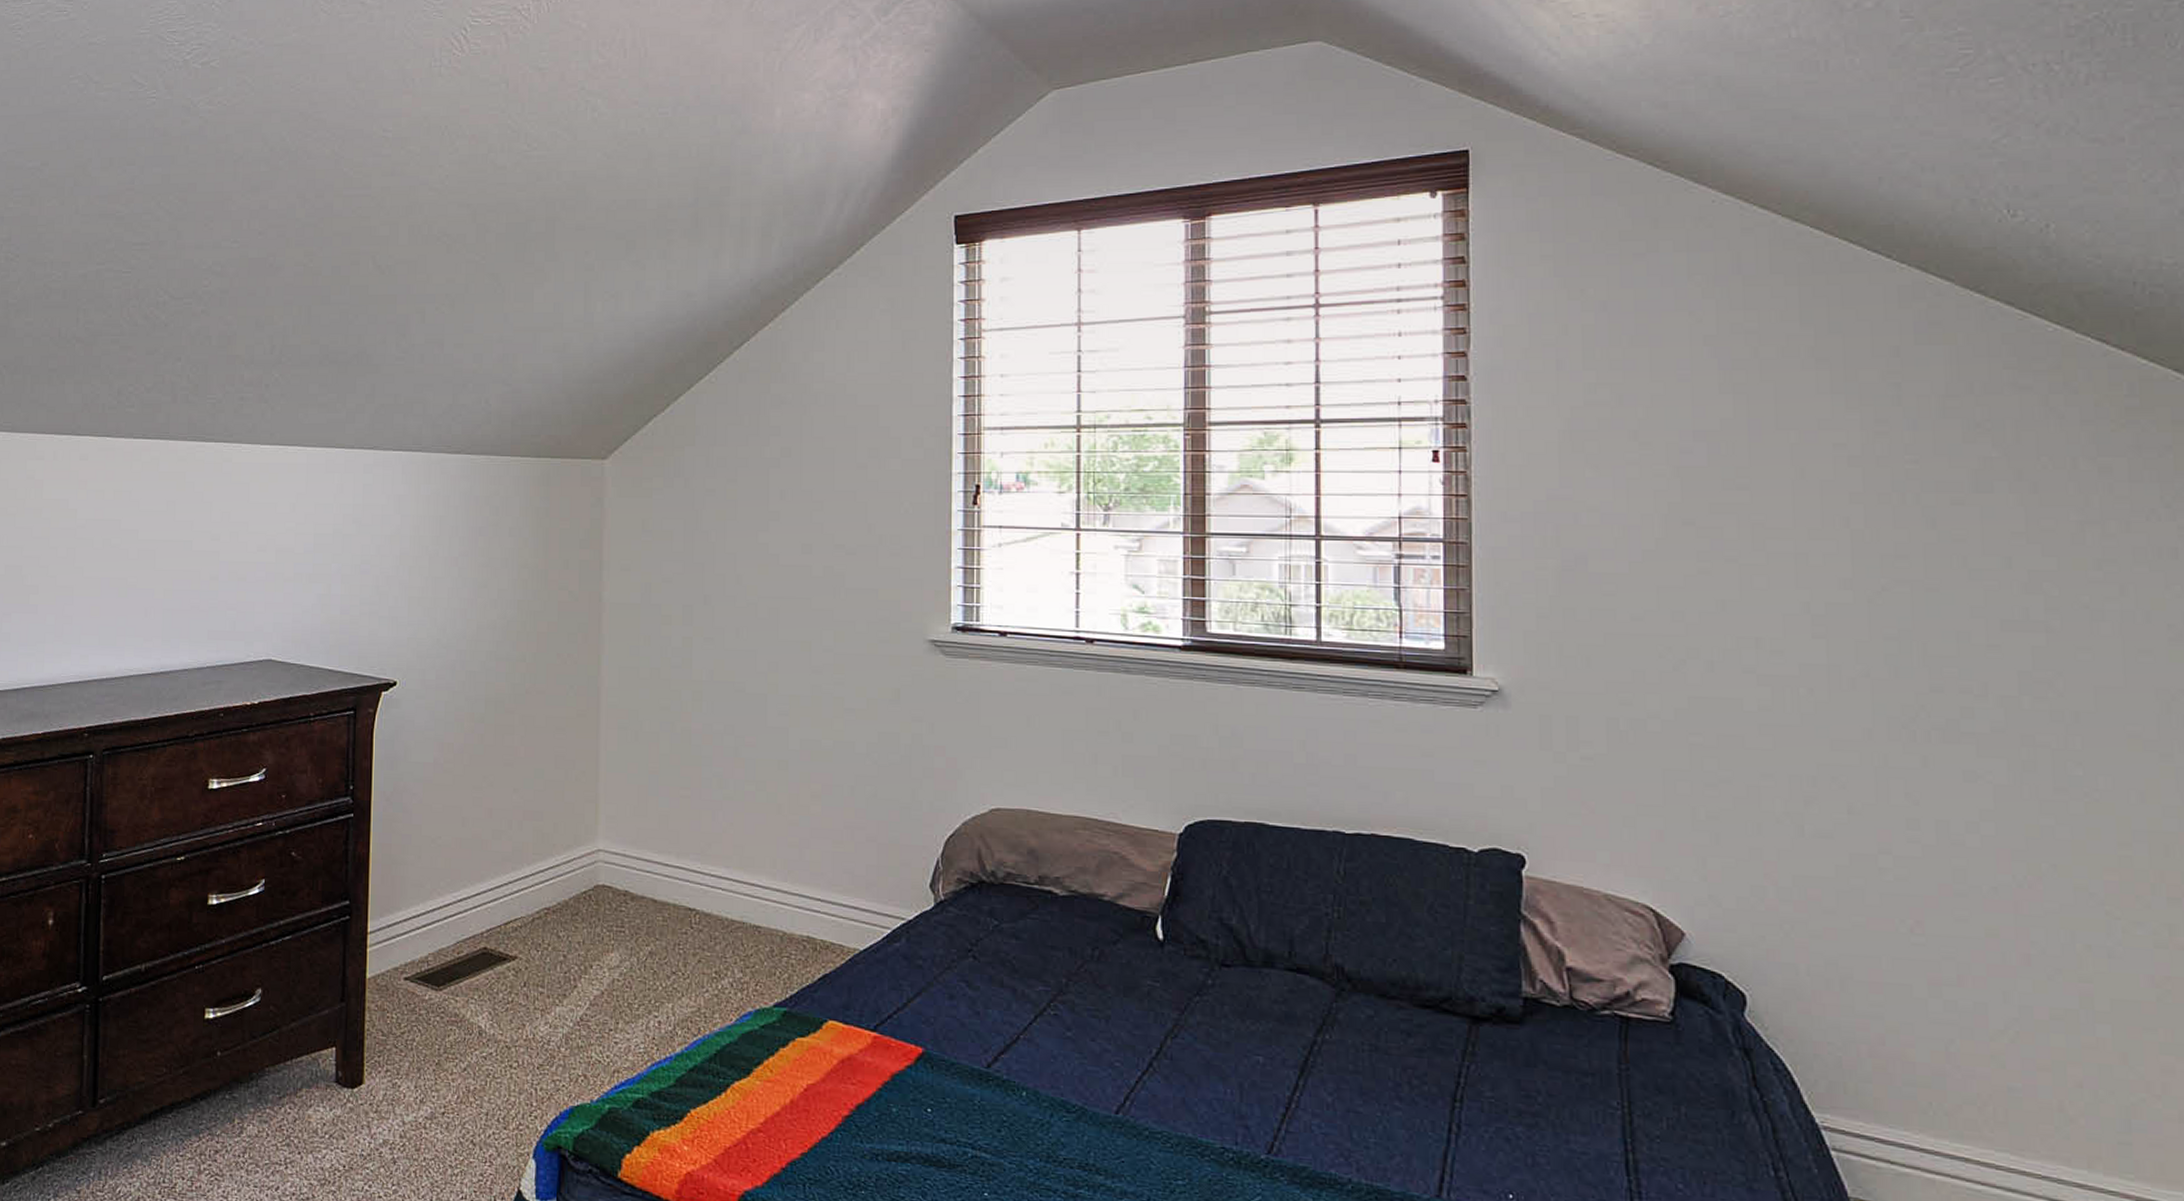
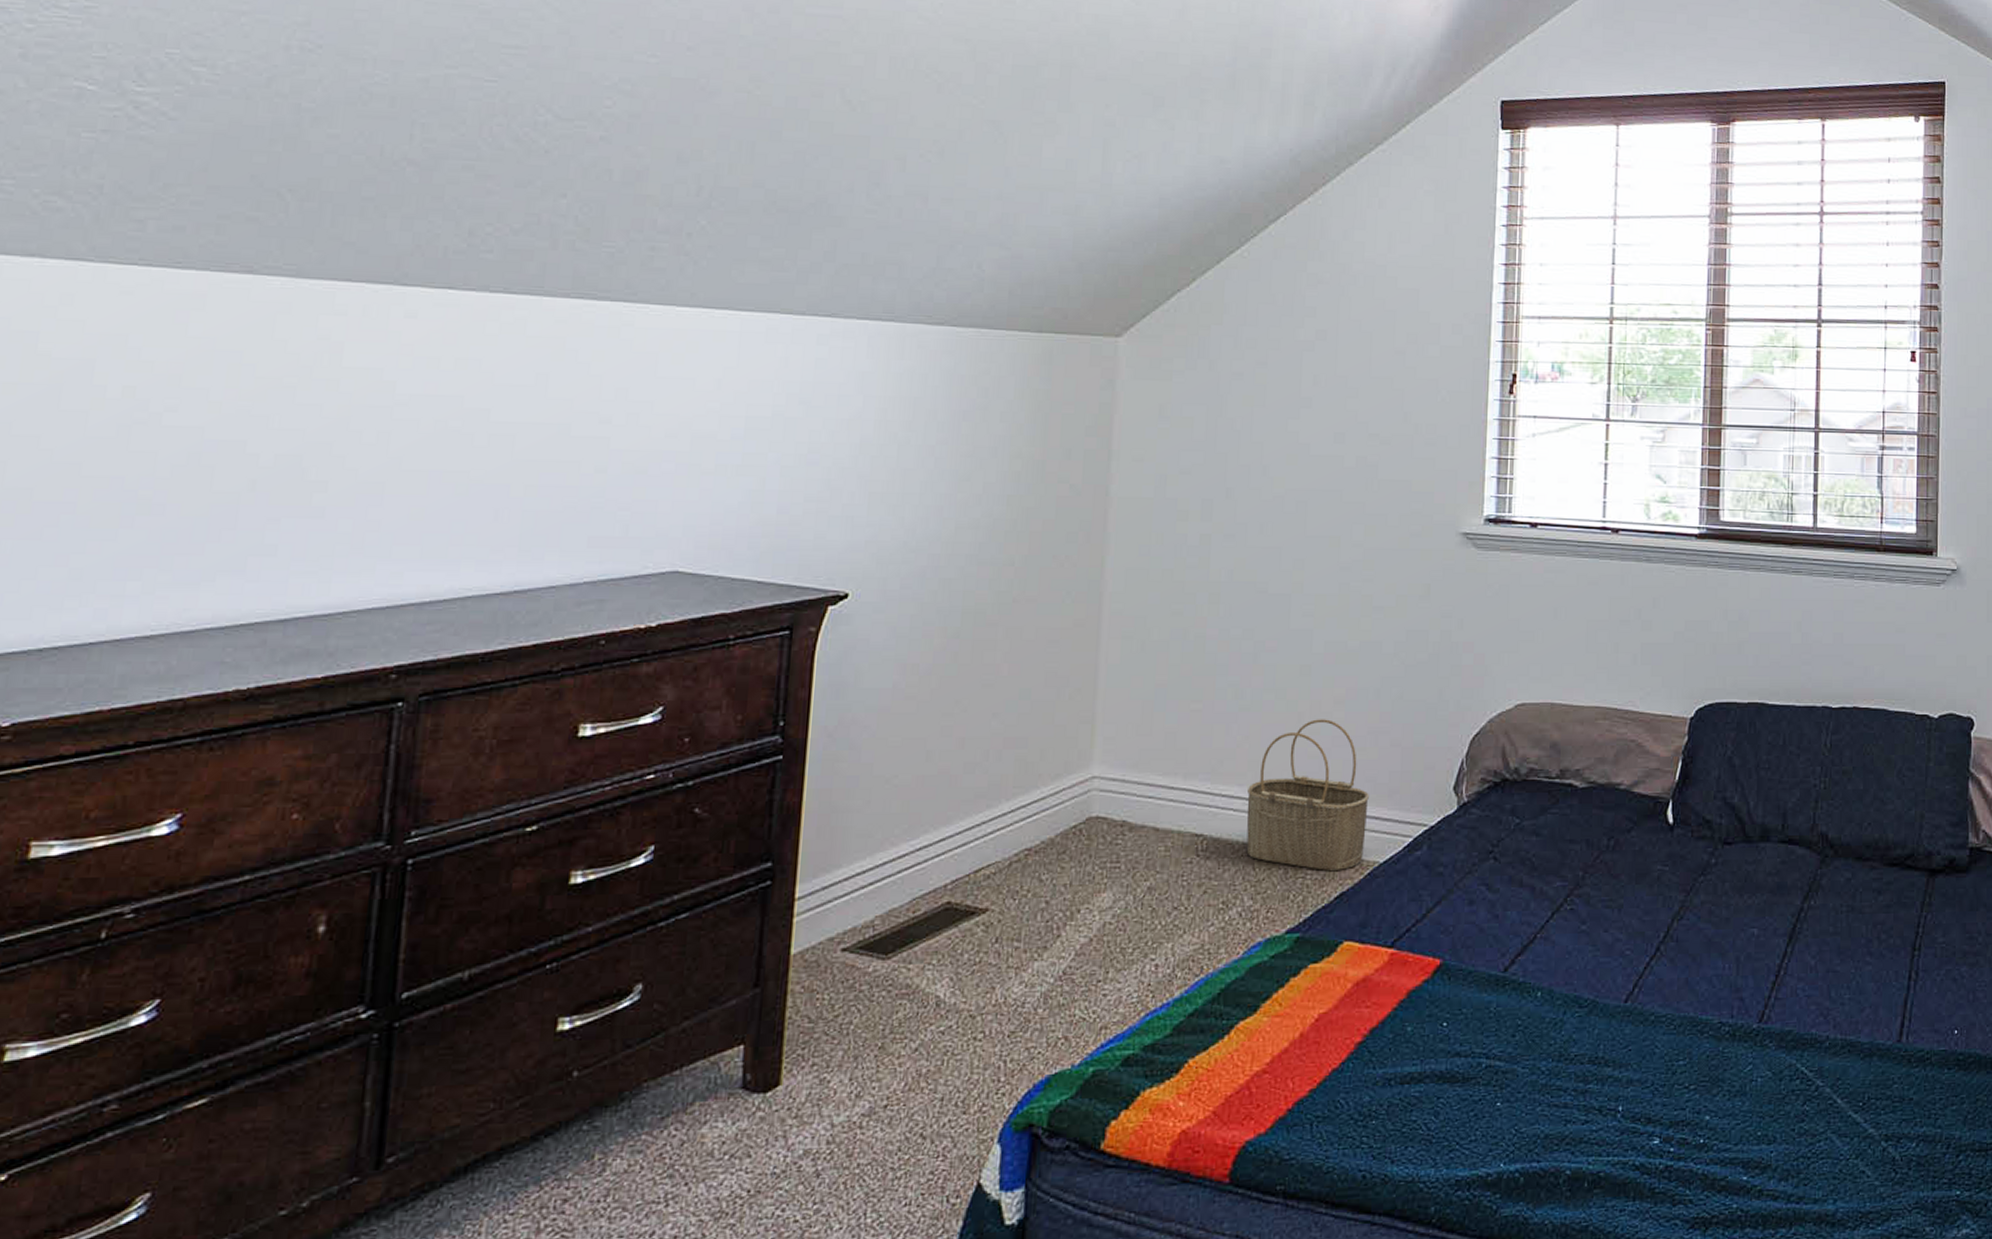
wicker basket: none [734,811,847,954] -> present [1246,719,1369,871]

